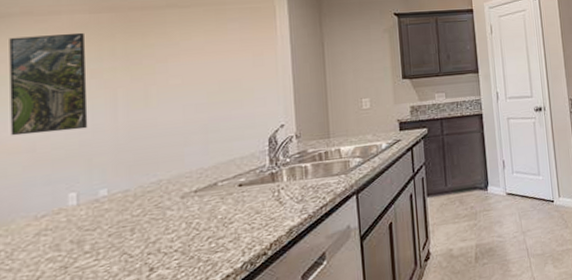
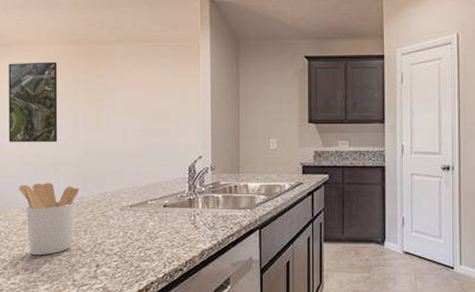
utensil holder: none [28,178,122,274] -> present [19,182,80,256]

